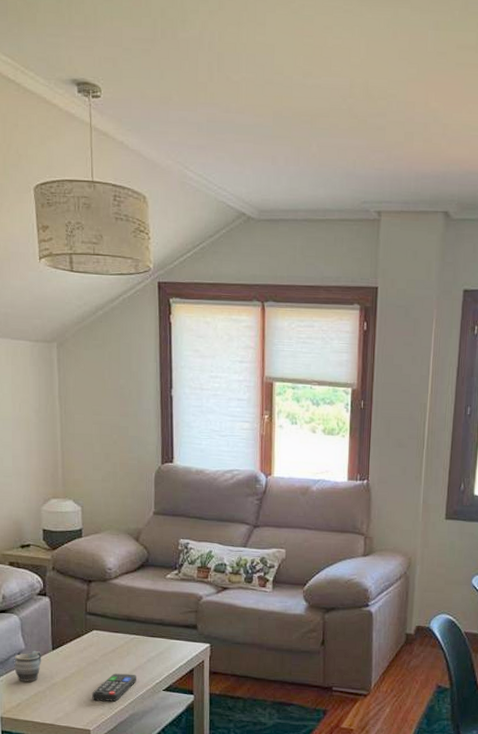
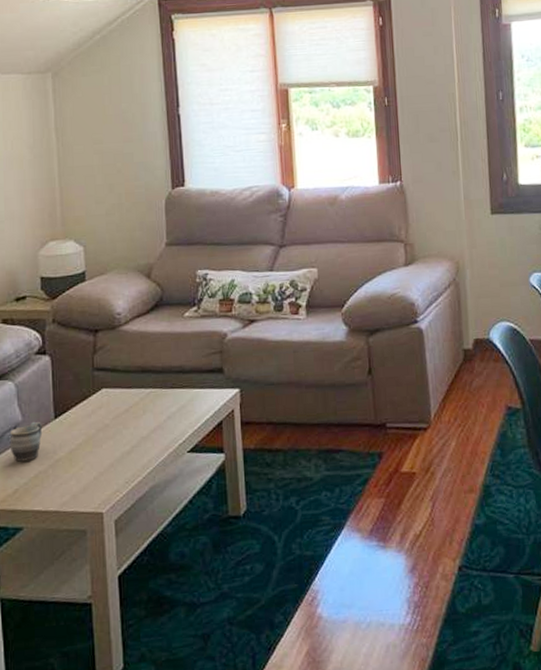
remote control: present [92,673,136,702] -> none [103,436,156,475]

